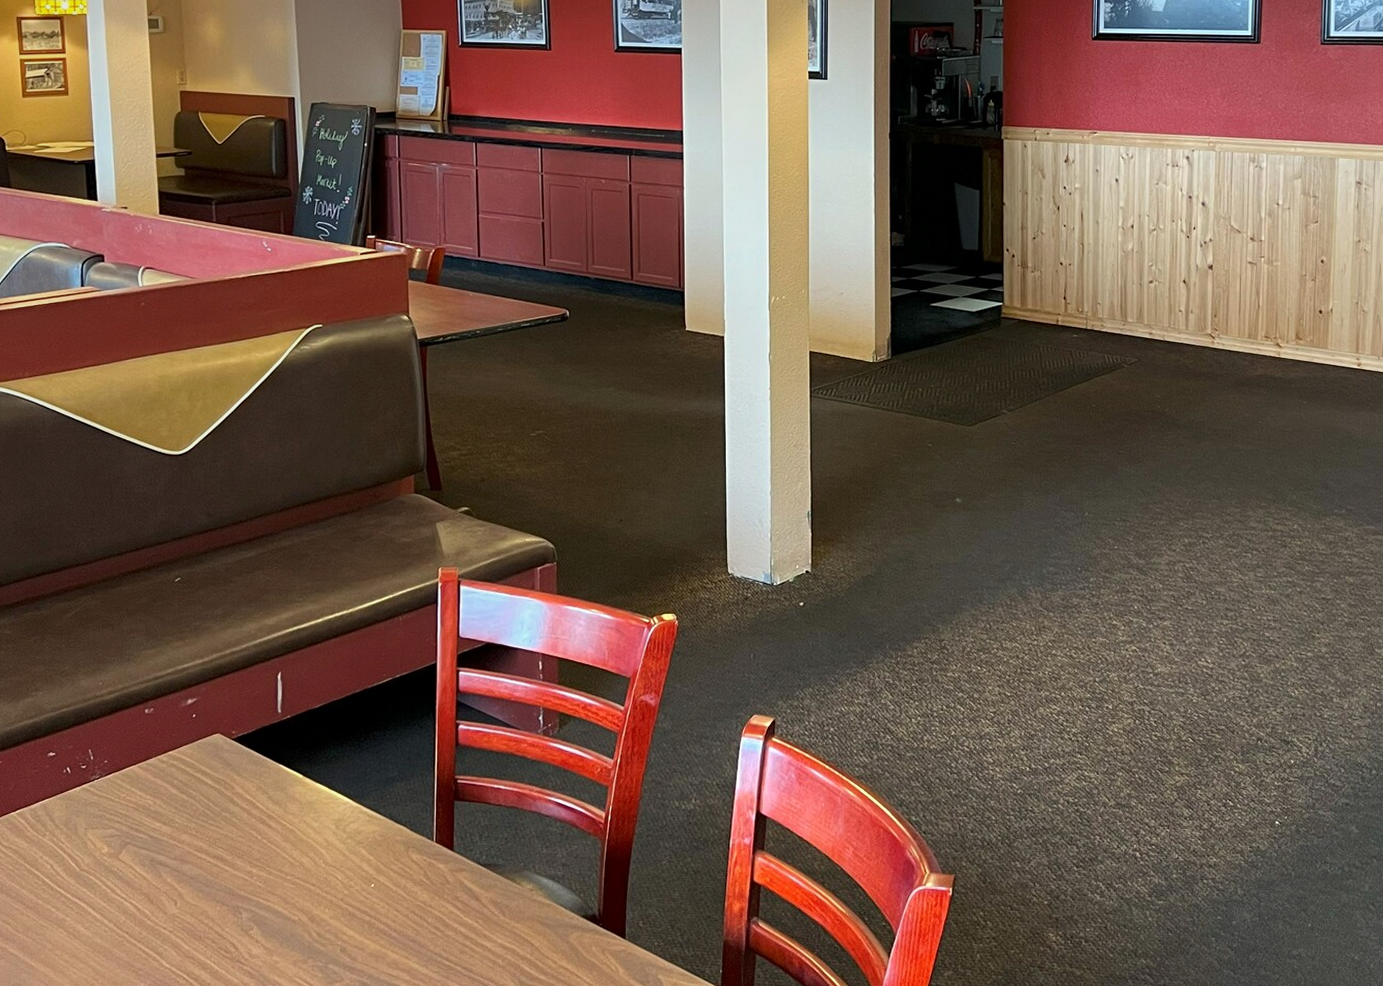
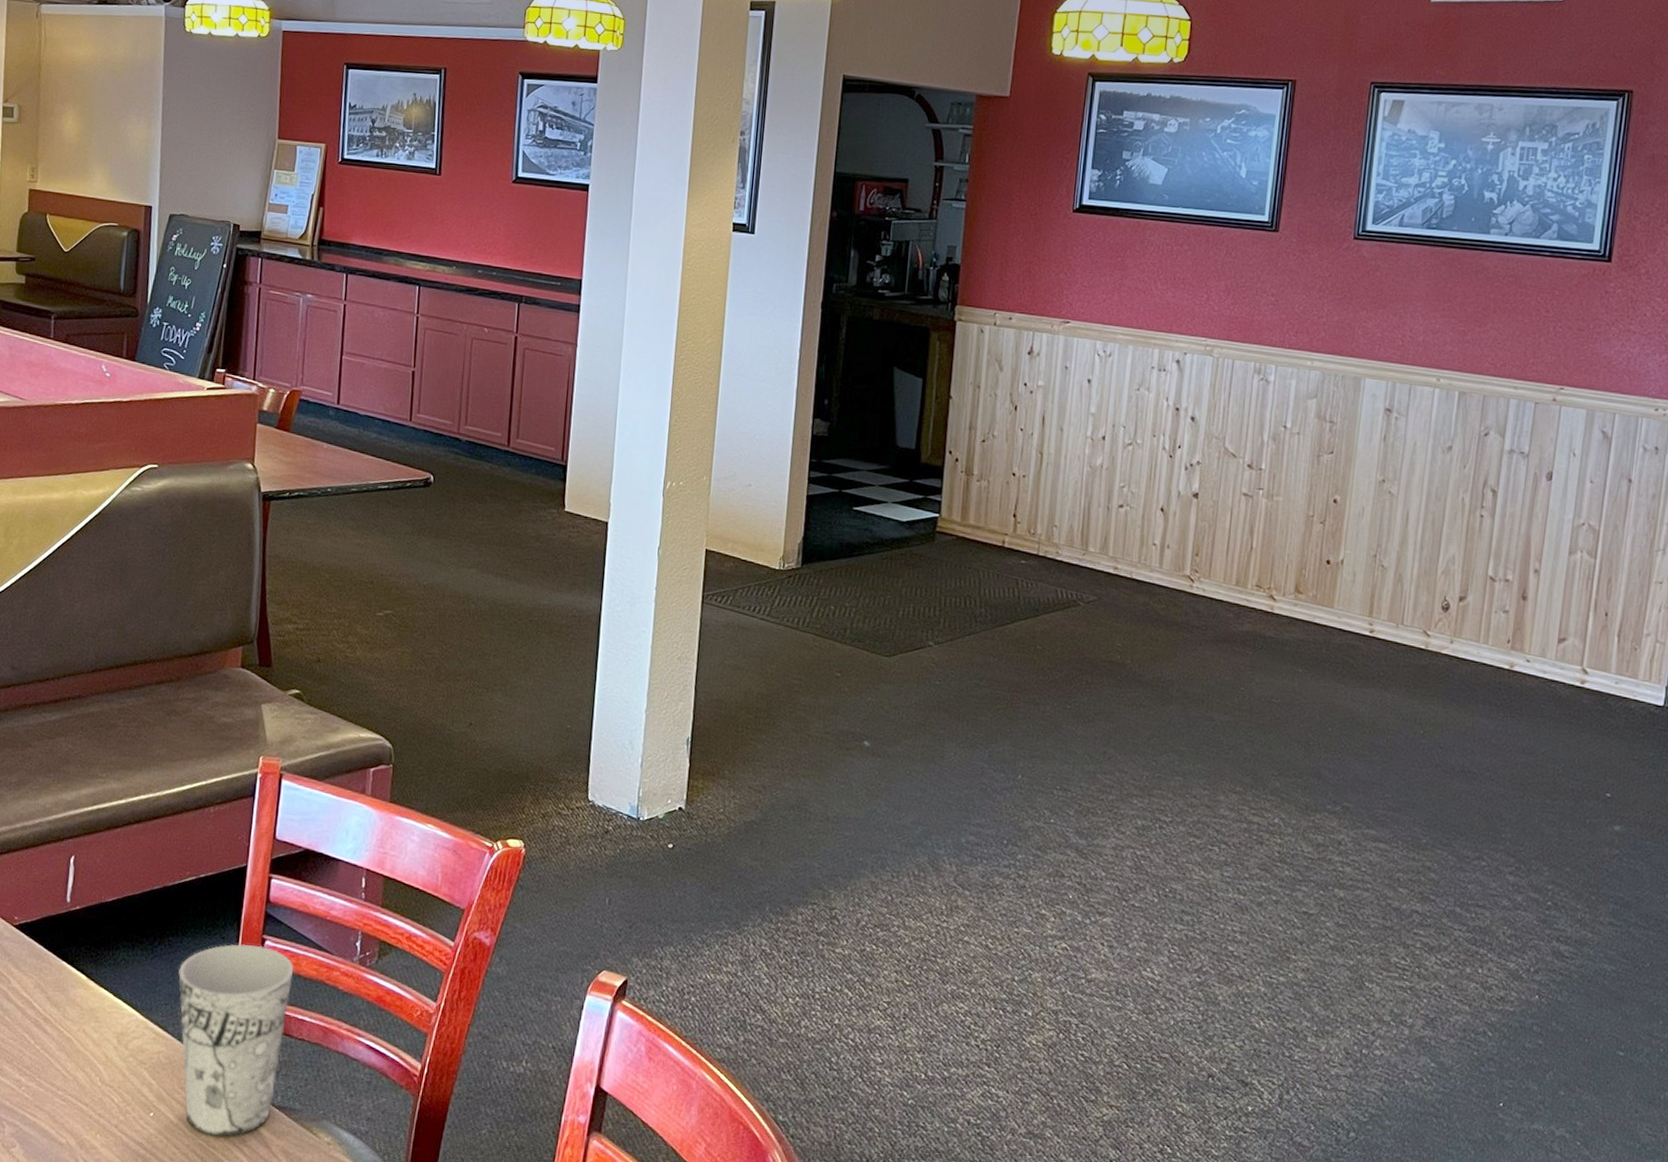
cup: none [385,729,485,897] -> present [178,943,293,1137]

